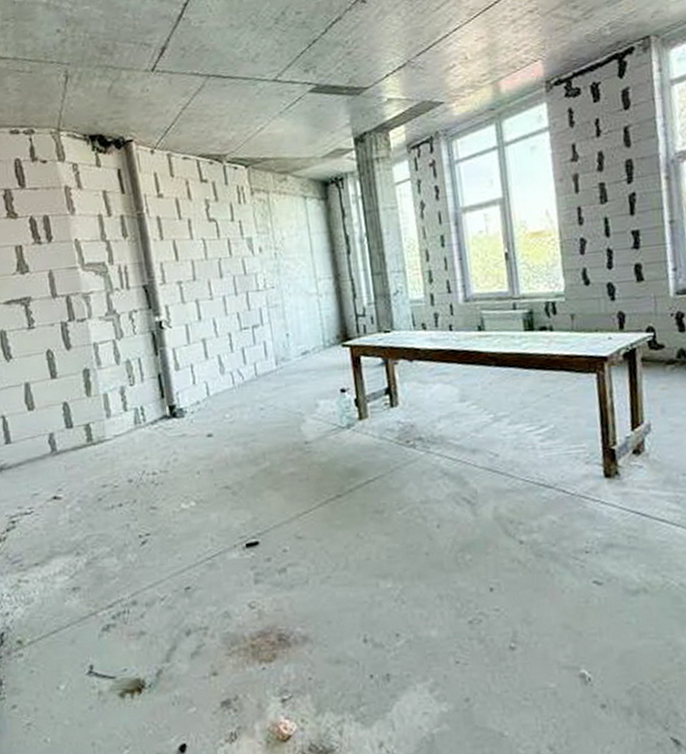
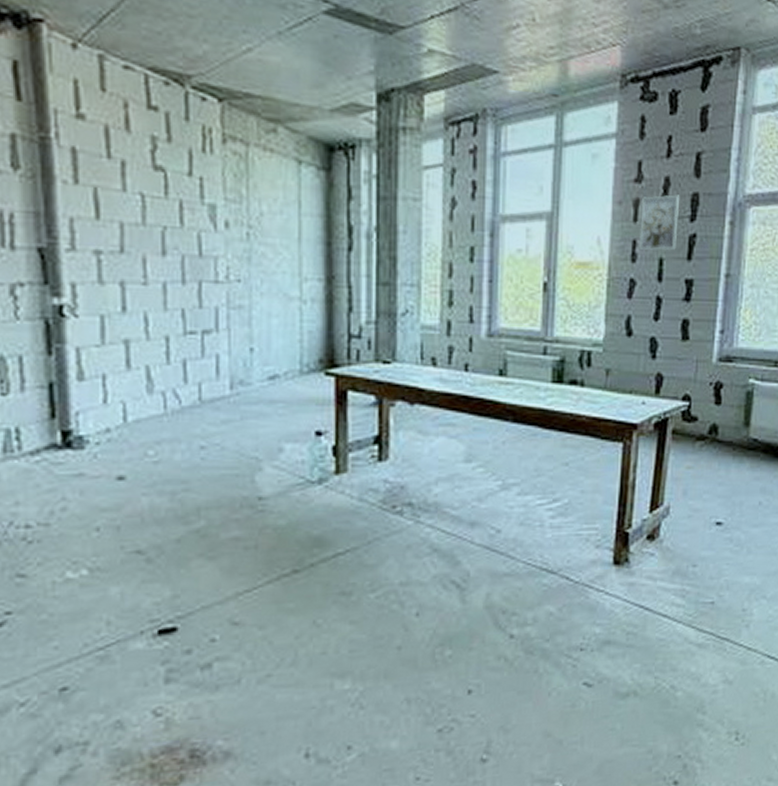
wall art: none [580,164,618,214] -> present [638,194,680,251]

